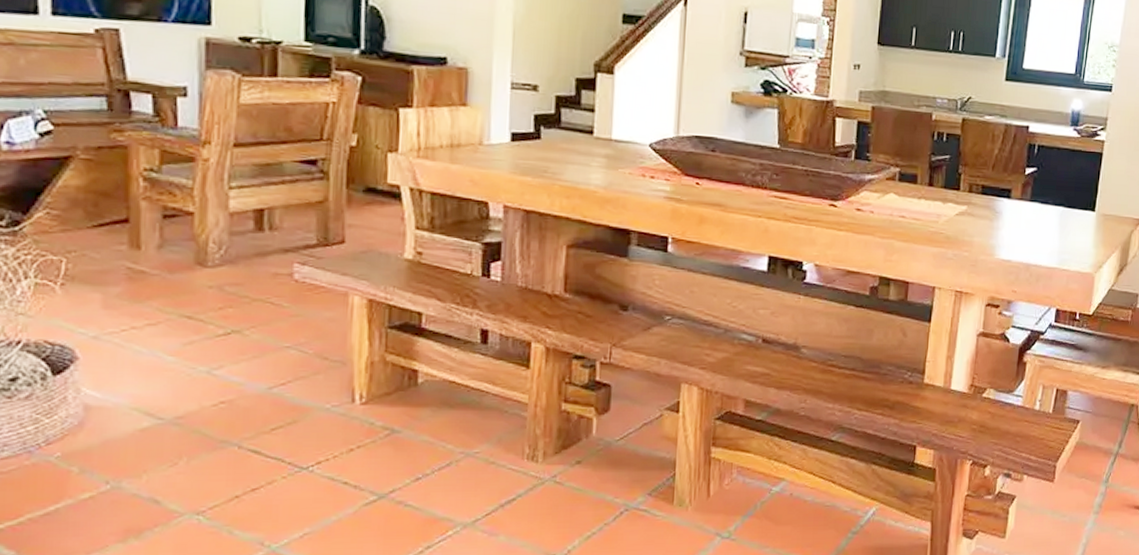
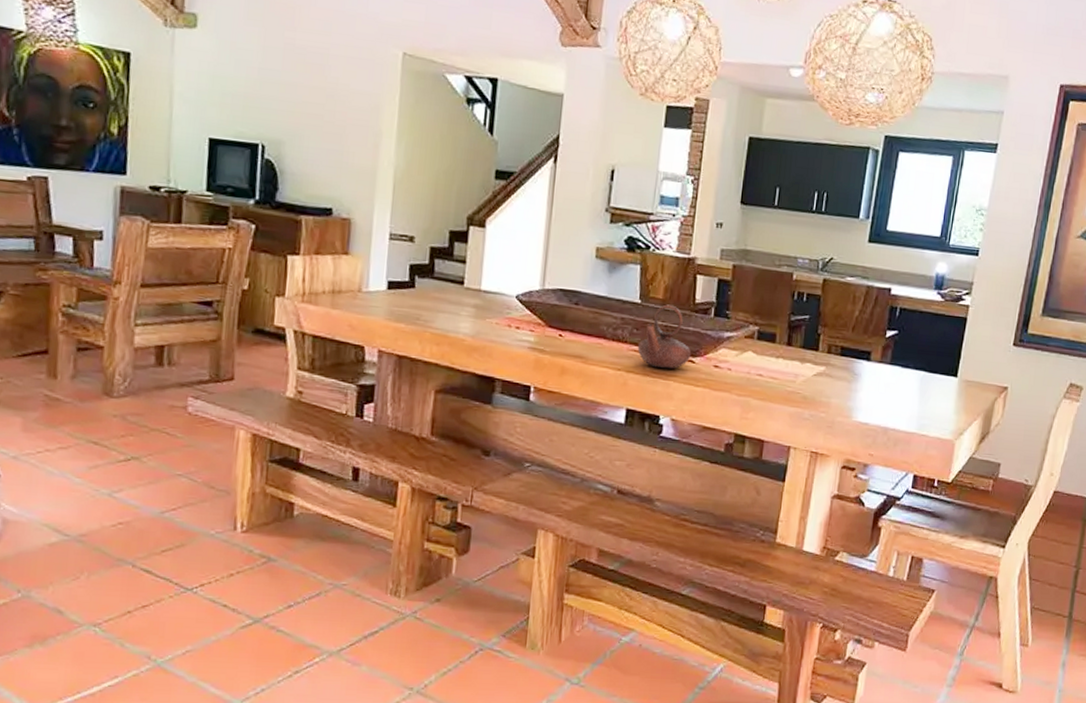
teapot: none [777,148,833,214] -> present [637,304,692,369]

